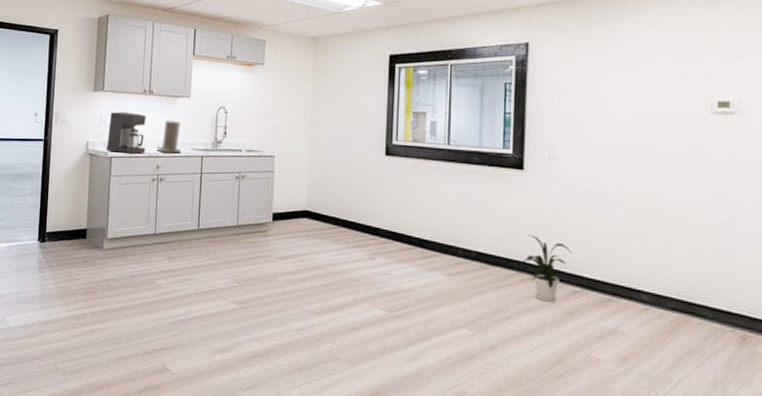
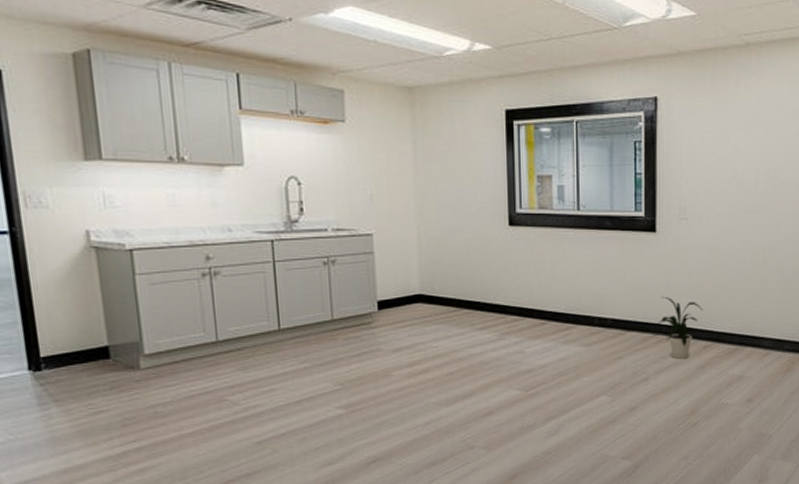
coffee maker: present [106,111,146,155] -> none [119,187,185,244]
paper towel: present [156,120,181,154] -> none [201,196,240,239]

